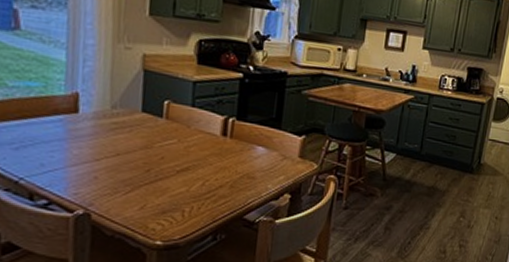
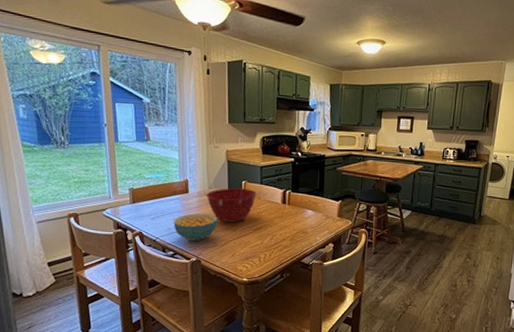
cereal bowl: none [50,143,123,186] -> present [173,213,218,242]
mixing bowl: none [106,109,186,160] -> present [206,188,257,222]

